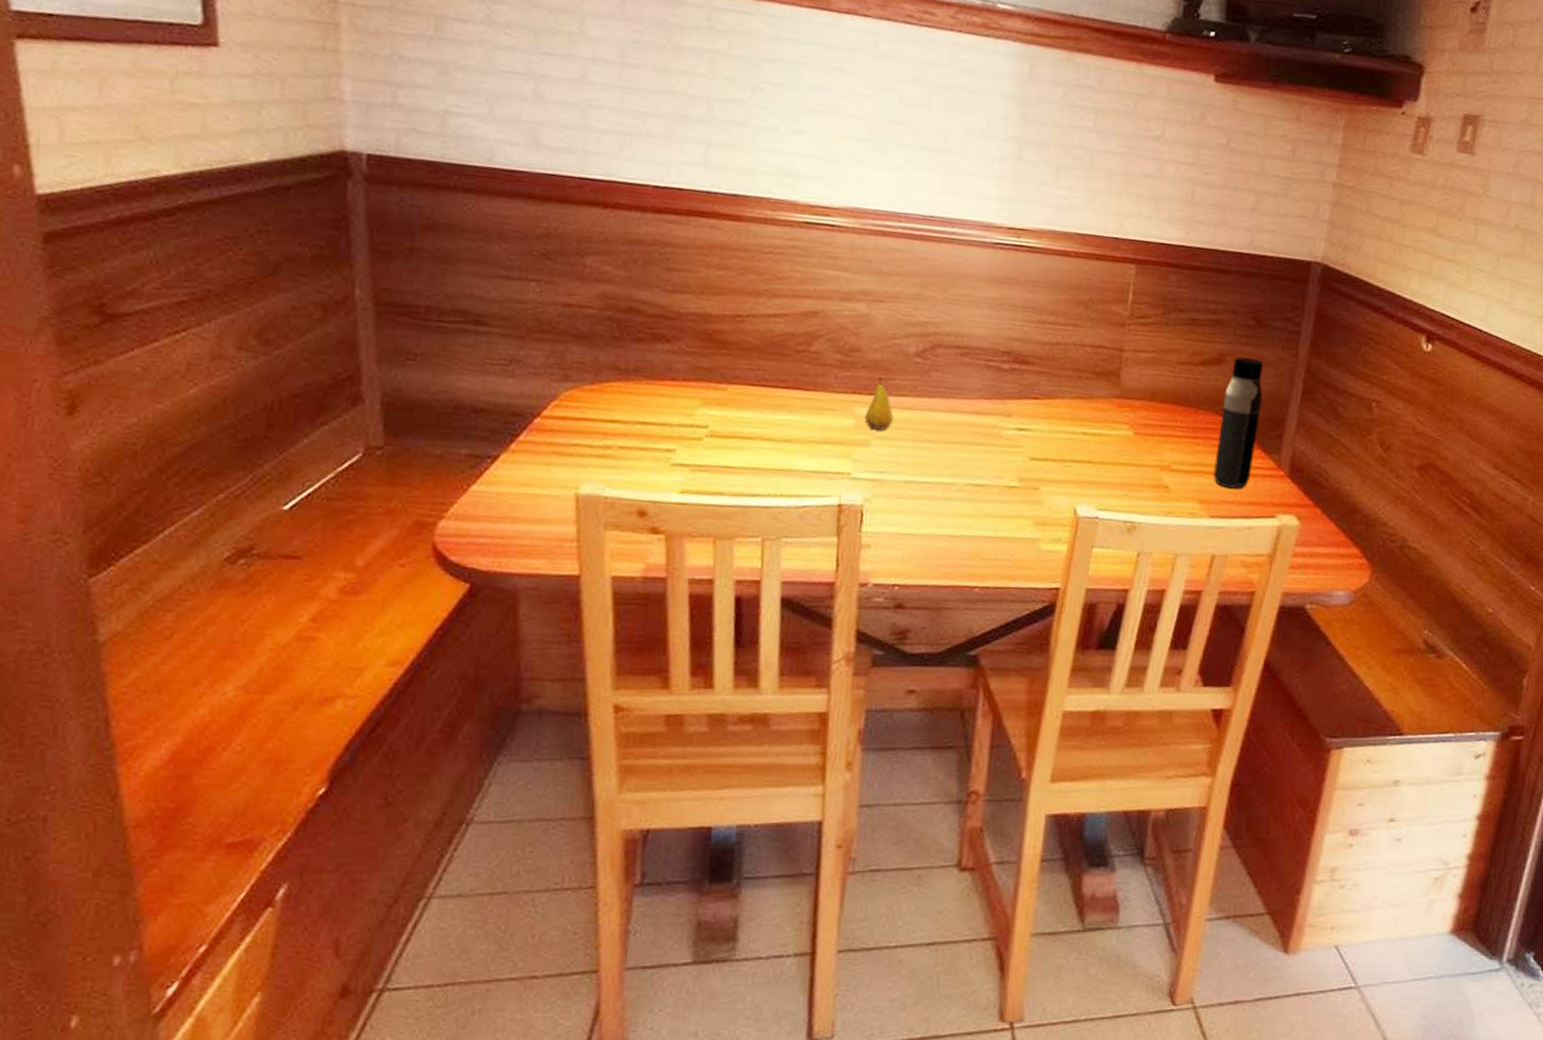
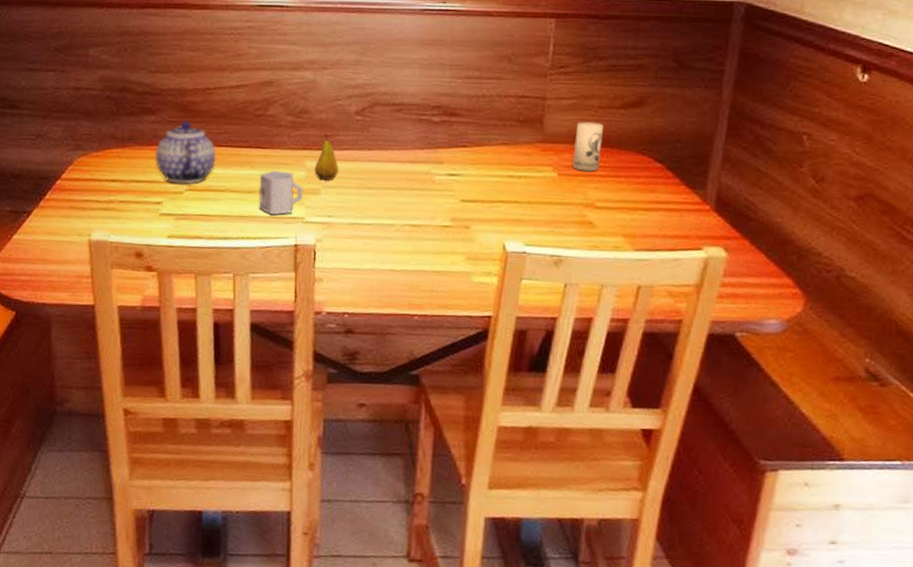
teapot: none [667,352,747,429] -> present [155,120,217,184]
cup: none [797,417,851,469] -> present [259,171,303,215]
candle: none [1149,377,1181,432] -> present [572,121,603,172]
water bottle: present [1214,357,1263,489] -> none [638,98,686,223]

